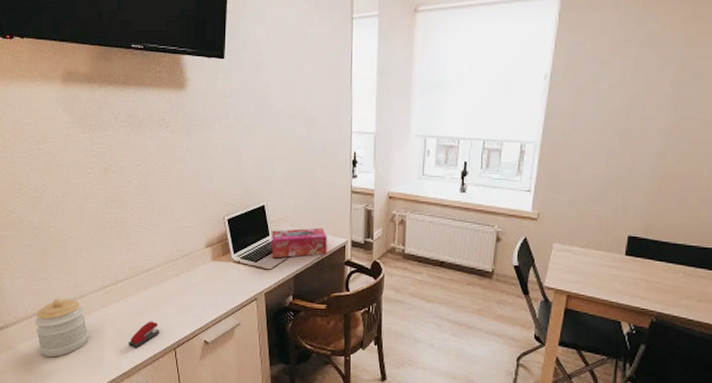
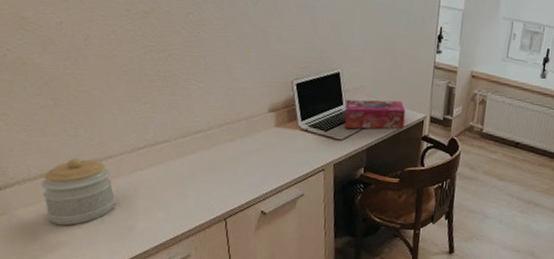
stapler: present [129,321,160,349] -> none [168,188,208,218]

